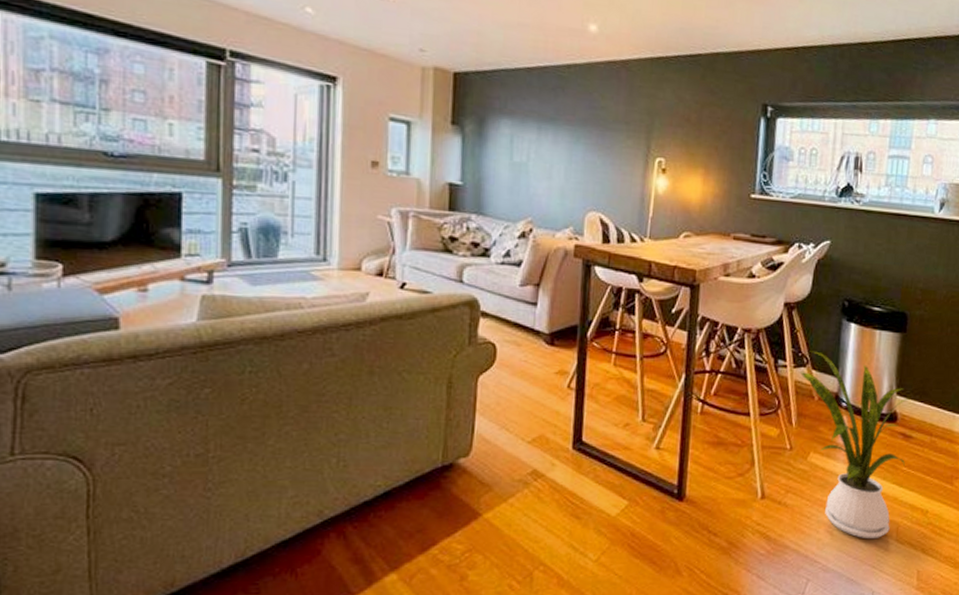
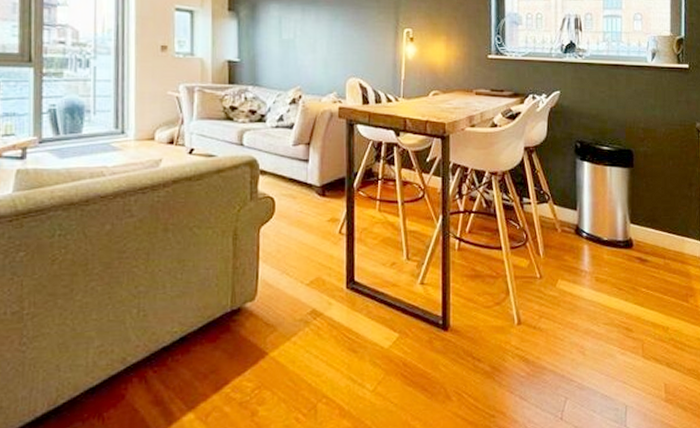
house plant: present [800,351,910,538] -> none [544,188,644,356]

